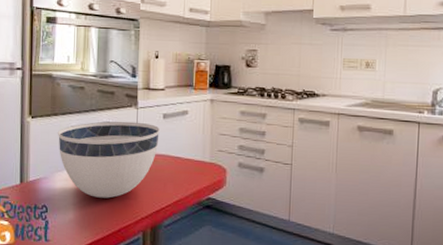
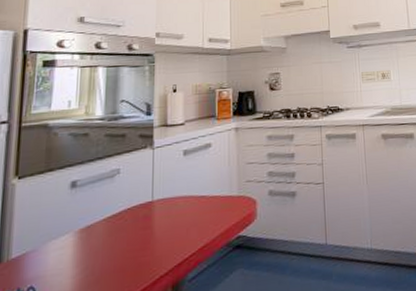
bowl: present [57,121,161,199] -> none [52,163,181,263]

